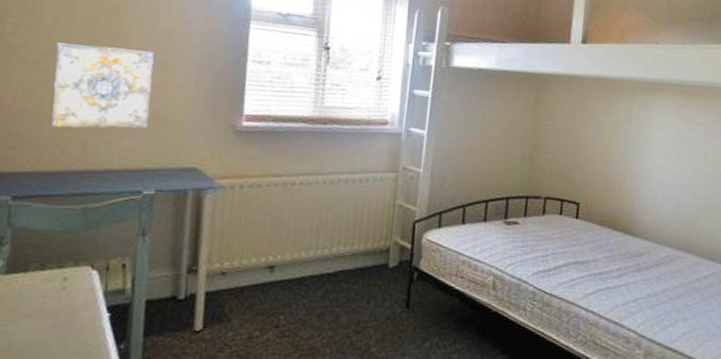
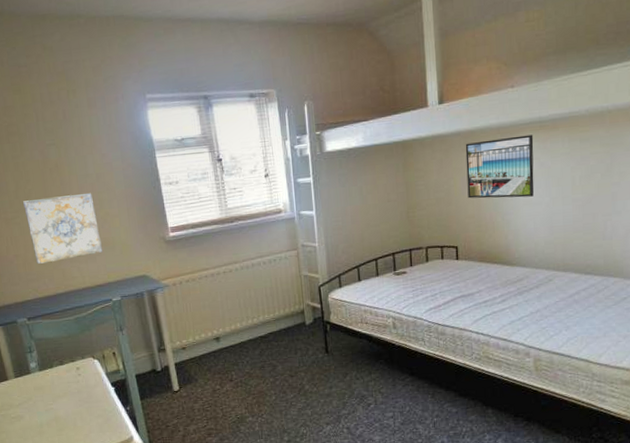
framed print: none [598,91,672,163] -> present [465,134,534,199]

